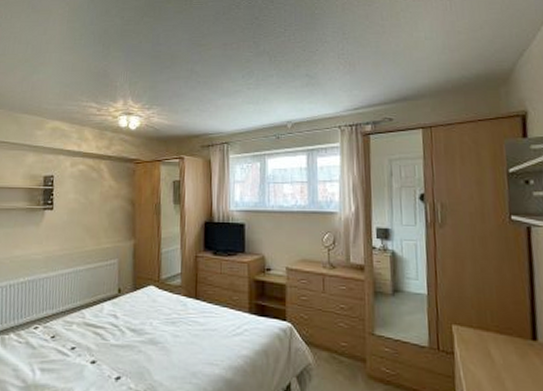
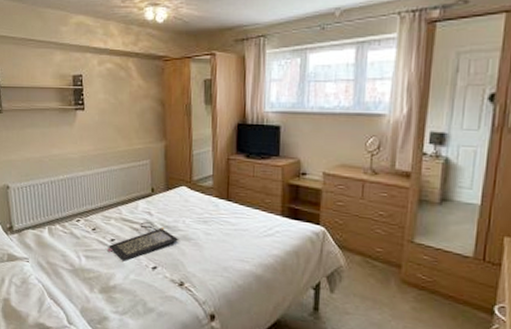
clutch bag: none [65,326,146,373] -> present [106,222,179,261]

